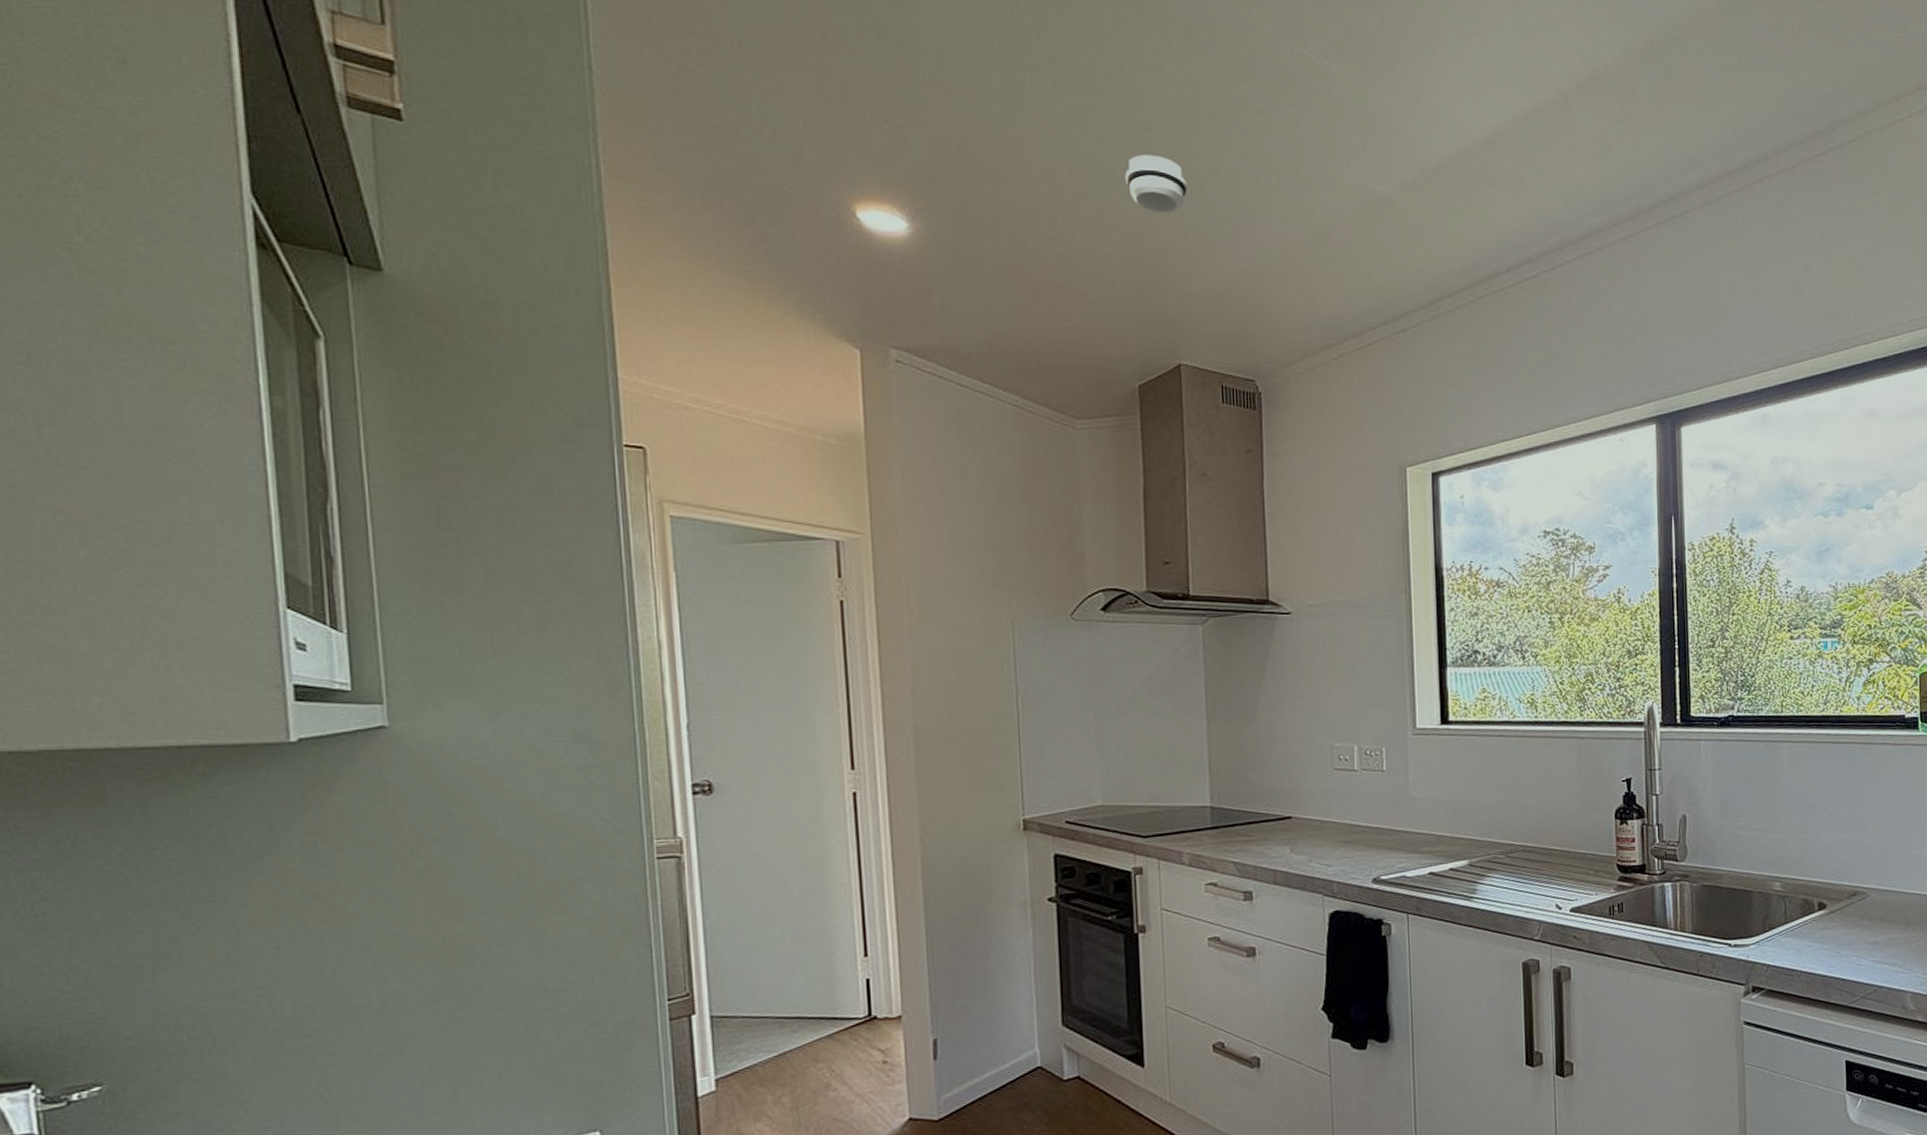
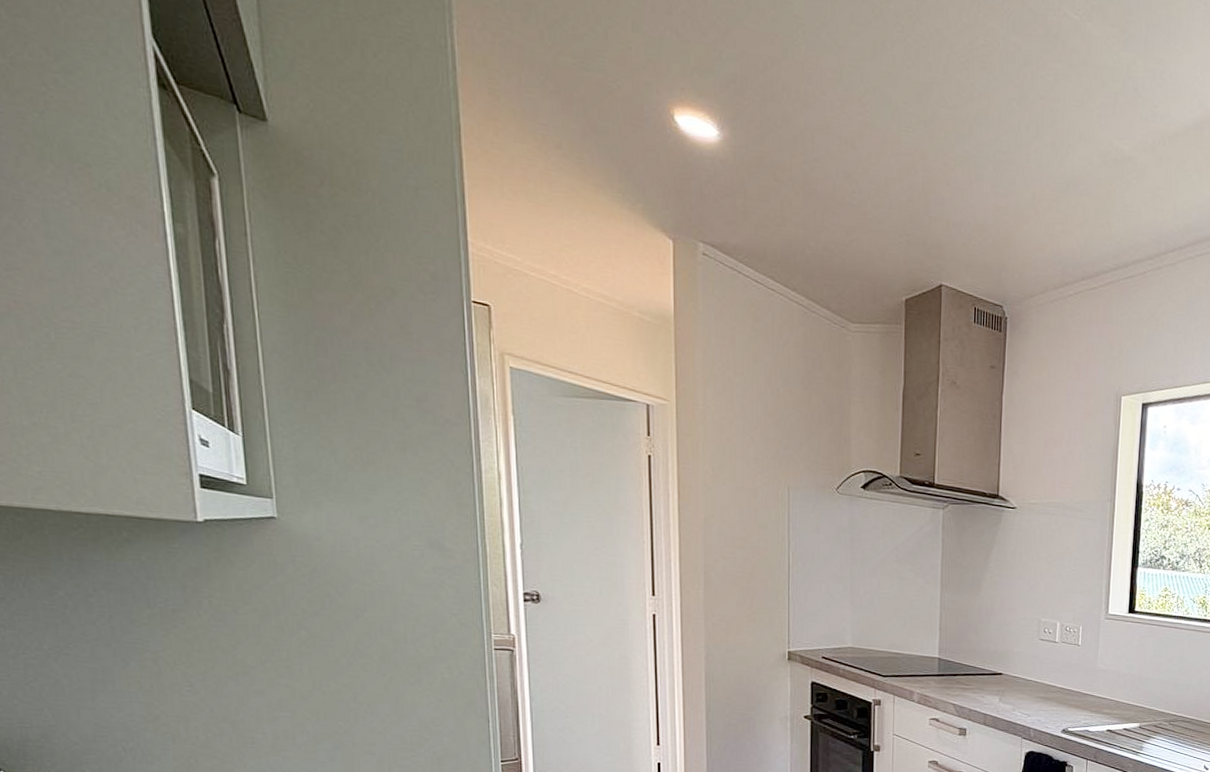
smoke detector: present [1125,154,1187,213] -> none [906,91,959,149]

